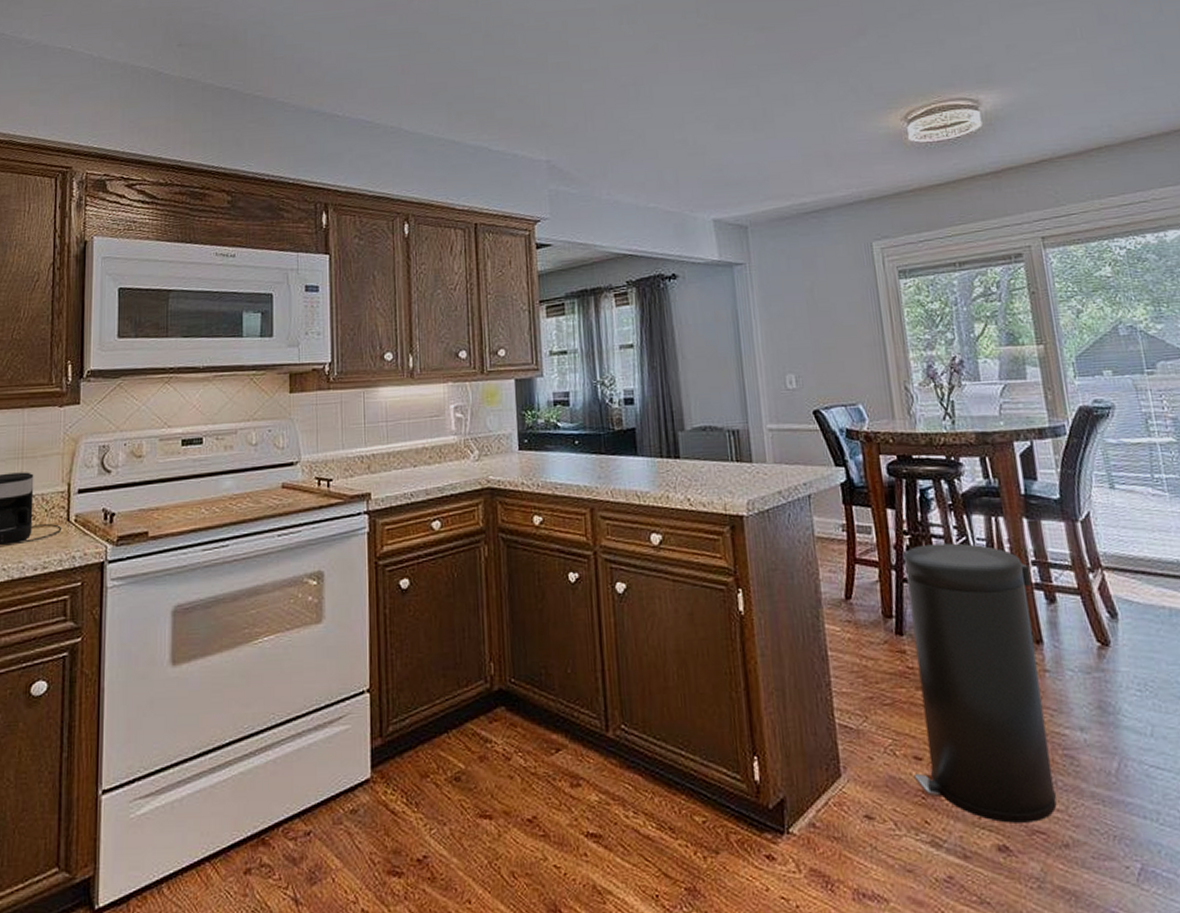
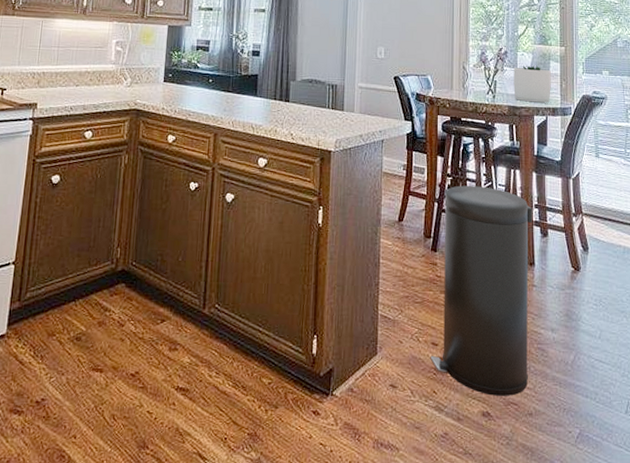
planter: none [975,375,1033,425] -> present [513,66,551,103]

